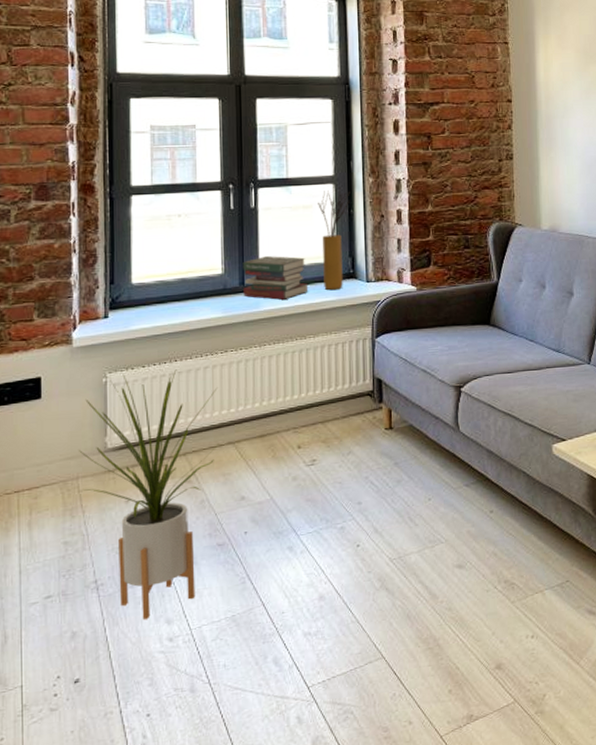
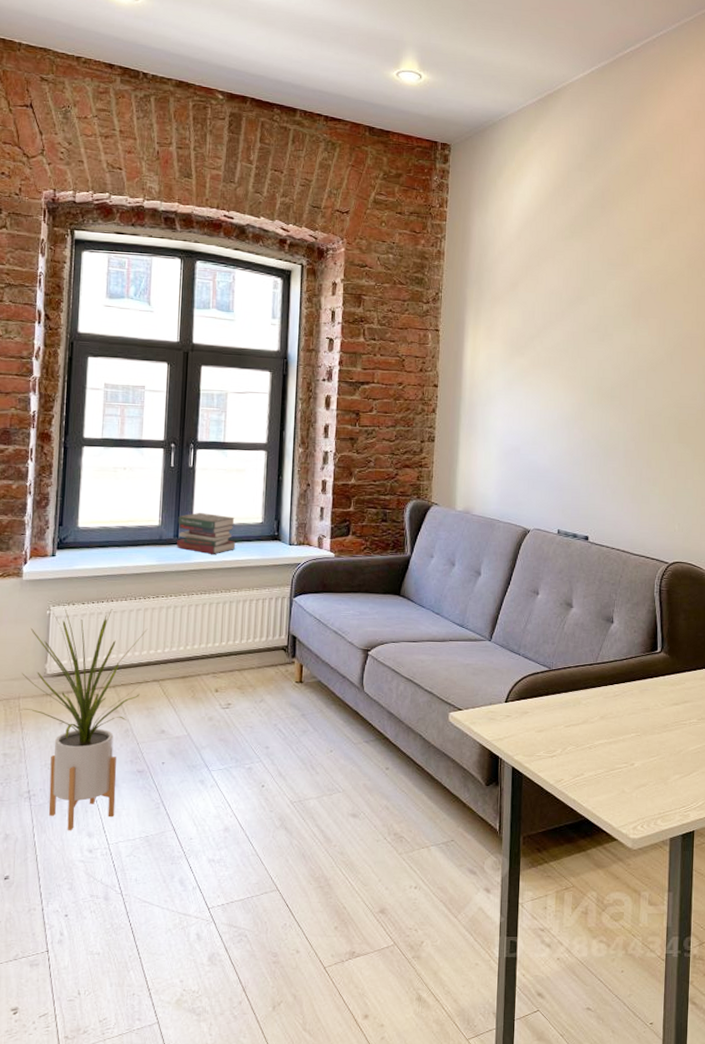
vase: present [318,188,351,290] -> none [250,455,281,549]

